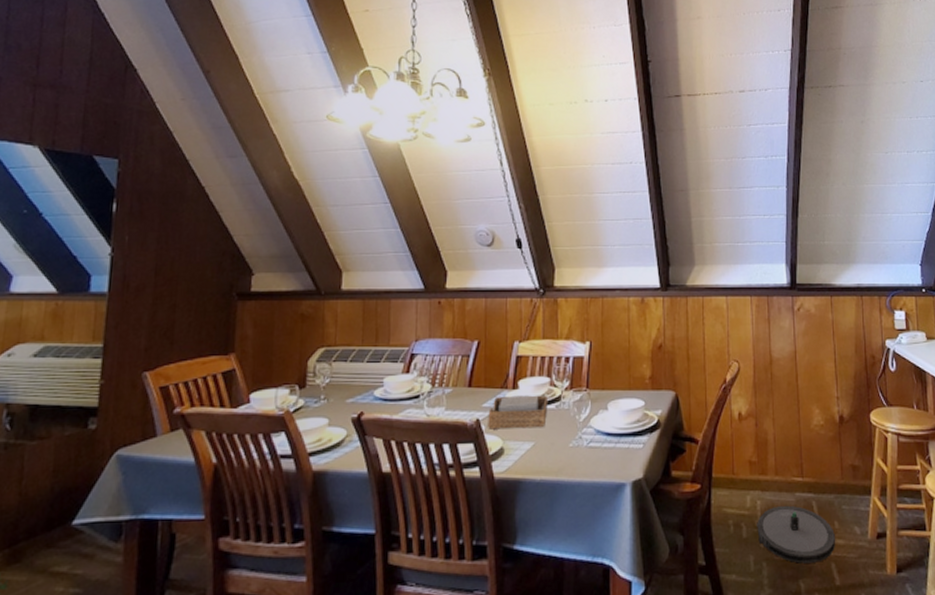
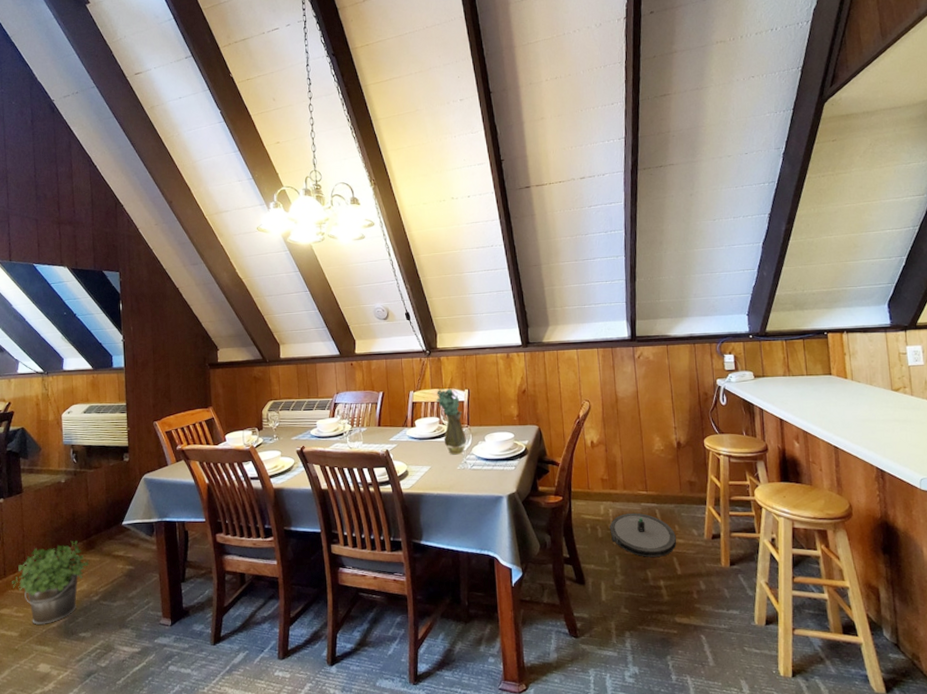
napkin holder: present [488,395,549,429] -> none [394,431,439,457]
vase: none [548,336,584,428] -> present [436,386,467,455]

